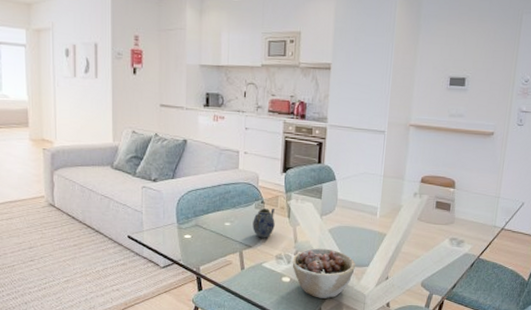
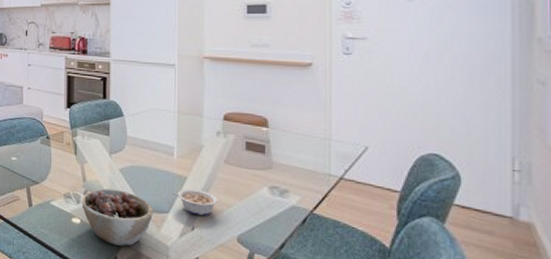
teapot: present [252,208,276,238] -> none [39,144,61,175]
legume: none [372,244,410,267] -> present [171,188,218,216]

